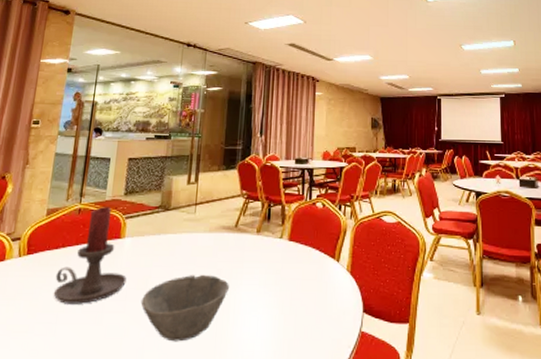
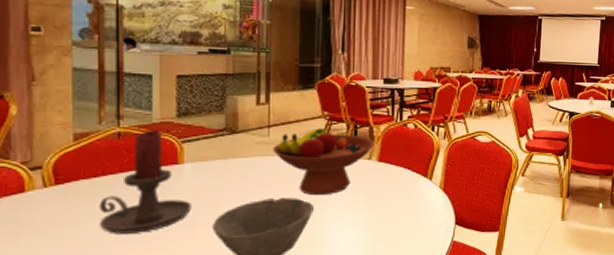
fruit bowl: none [197,207,286,274] -> present [273,128,374,196]

